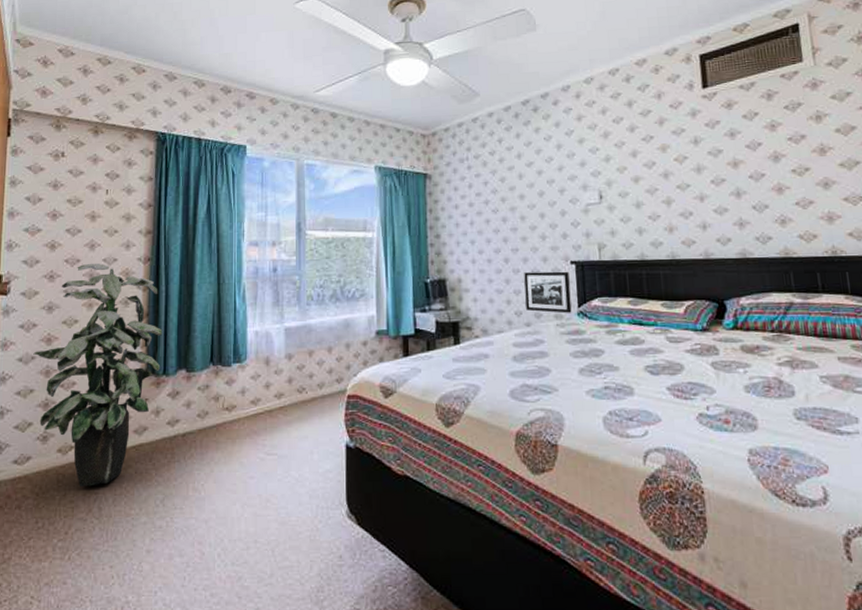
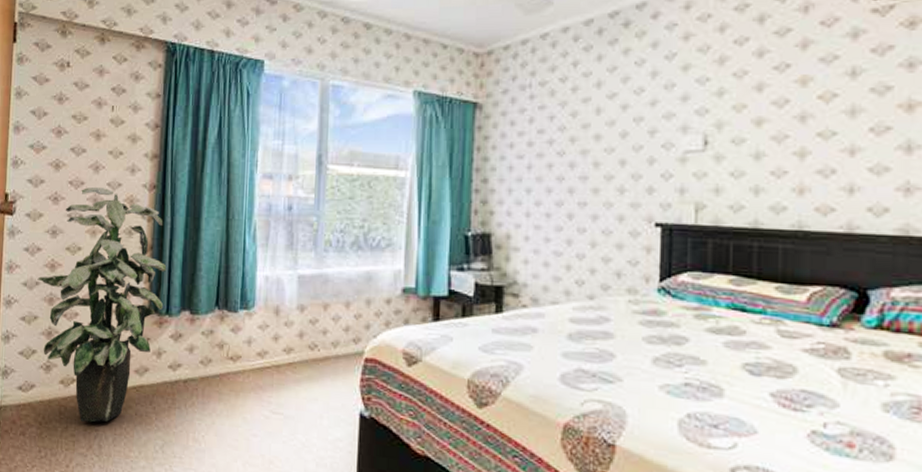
picture frame: present [524,271,572,313] -> none [590,233,651,288]

